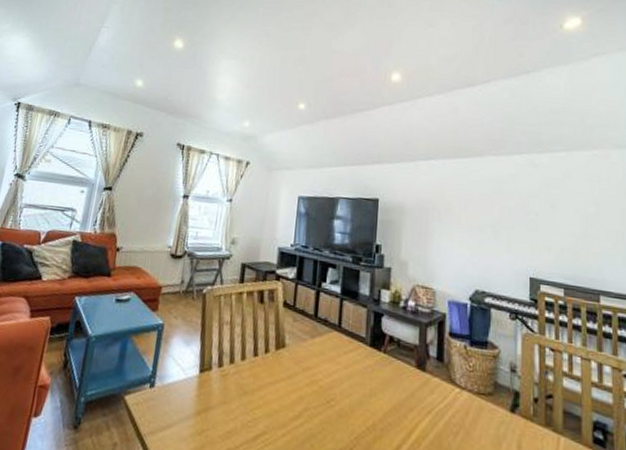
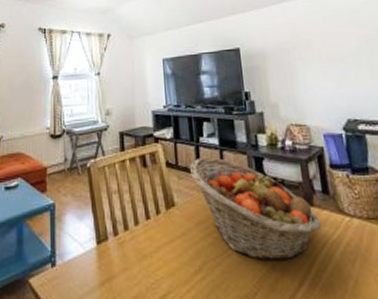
fruit basket: none [307,303,431,421] -> present [190,157,322,261]

